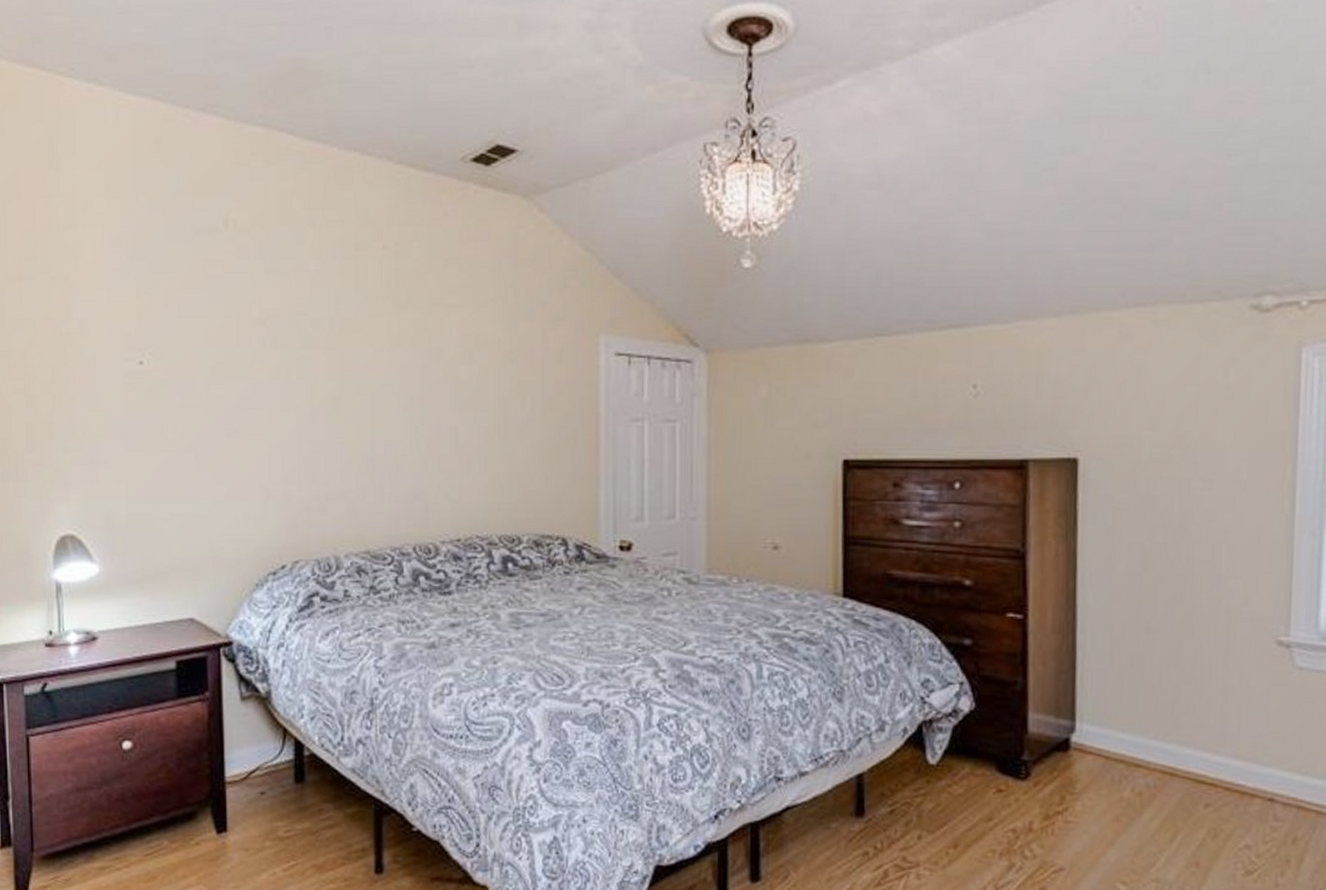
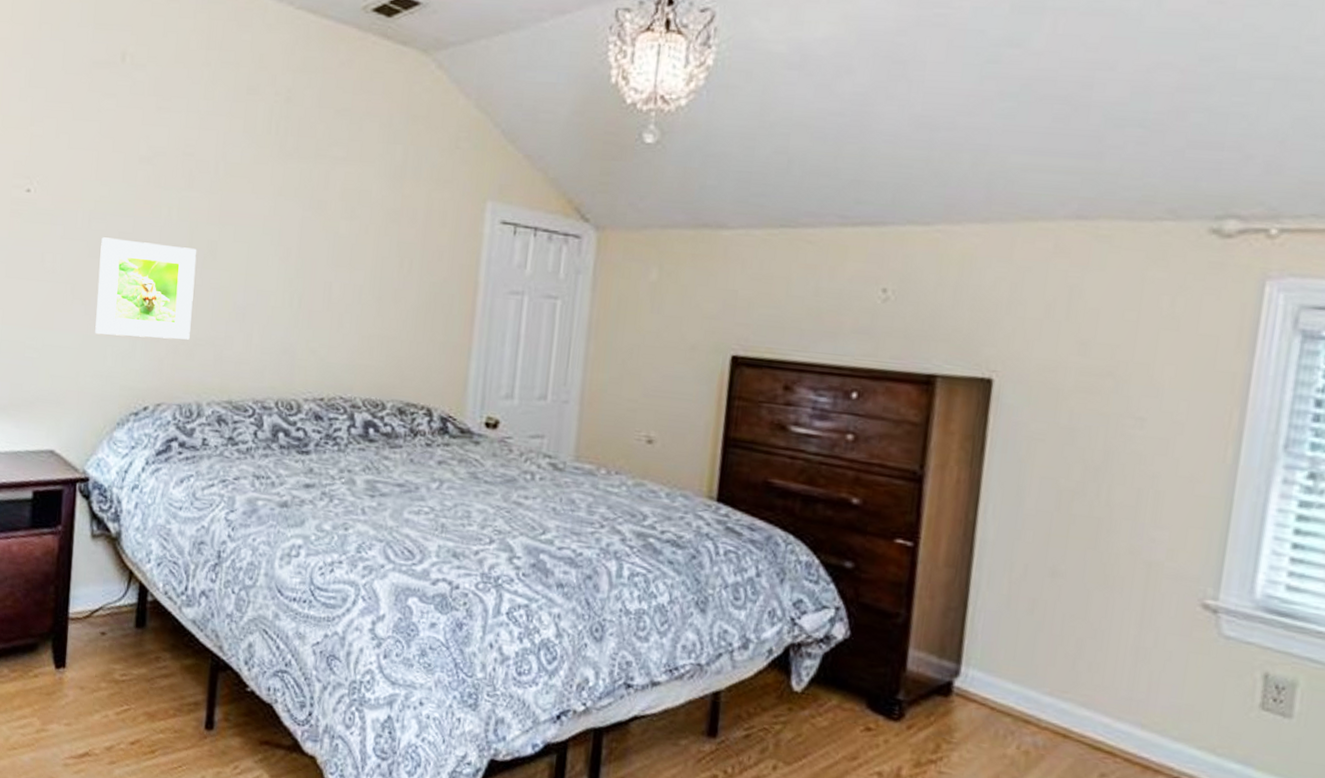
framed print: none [221,402,321,499] -> present [95,237,197,340]

